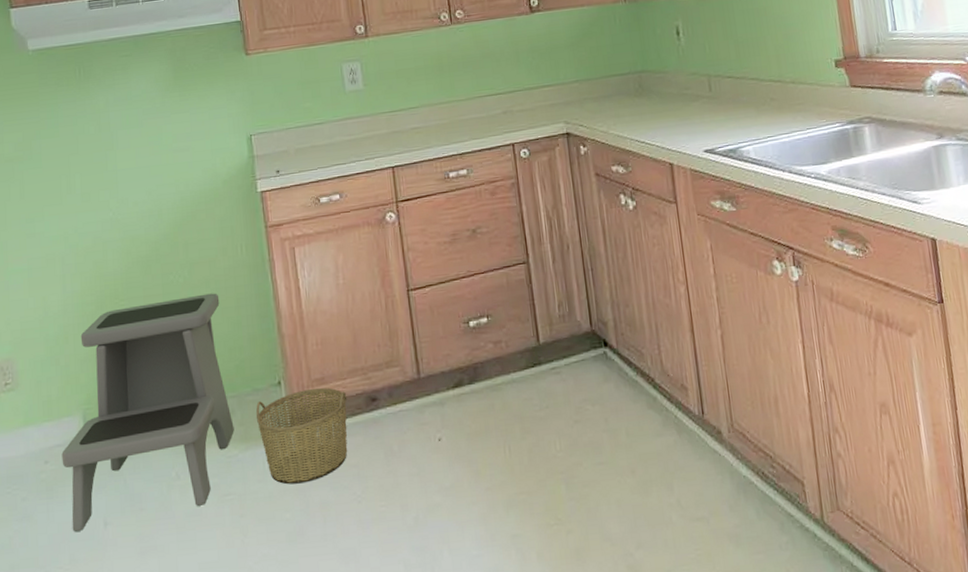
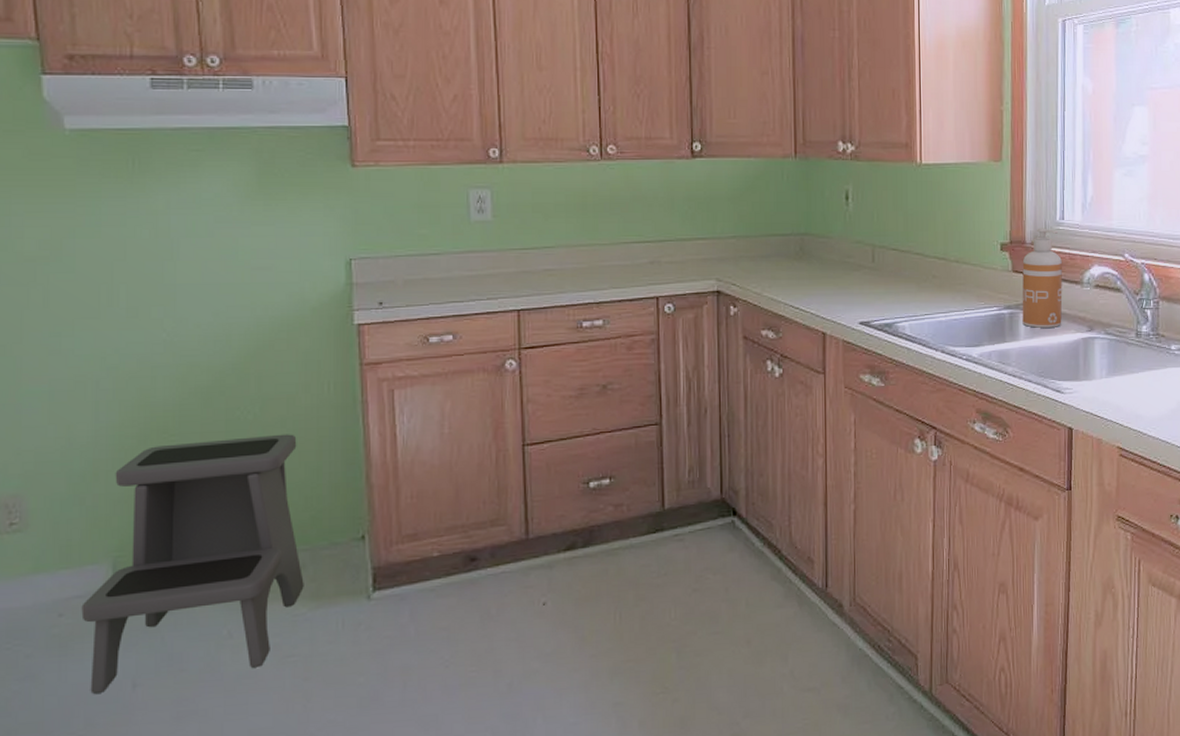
basket: present [255,387,348,485] -> none [331,544,442,647]
soap dispenser: none [859,40,909,140] -> present [1022,228,1063,328]

